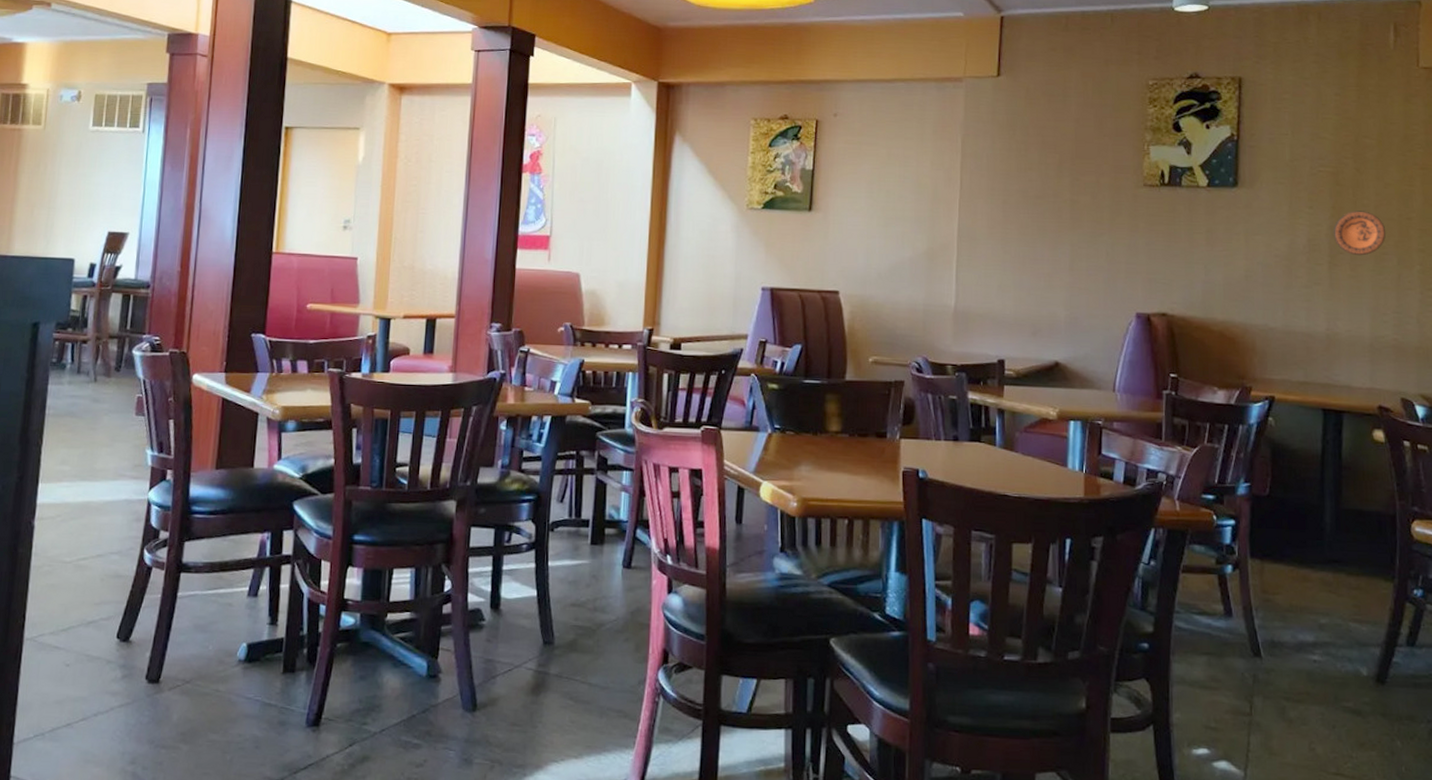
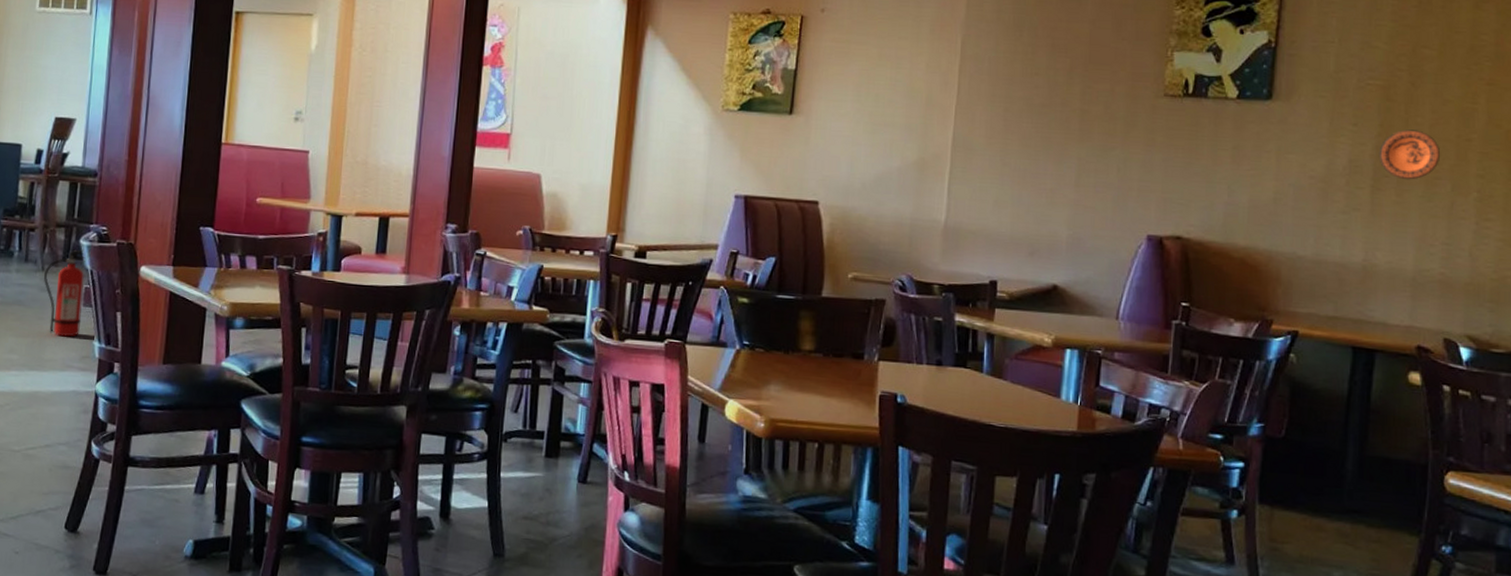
fire extinguisher: none [95,361,138,446] -> present [43,250,86,337]

